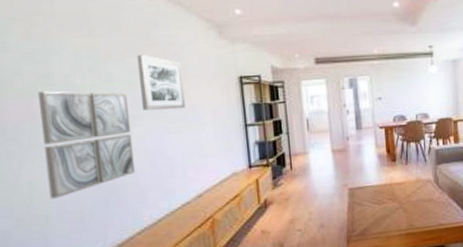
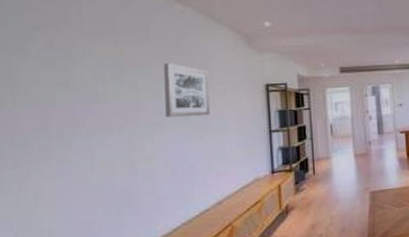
wall art: present [38,91,135,199] -> none [54,98,153,211]

